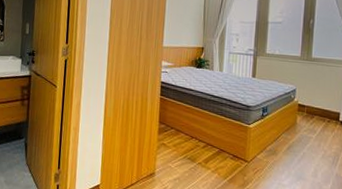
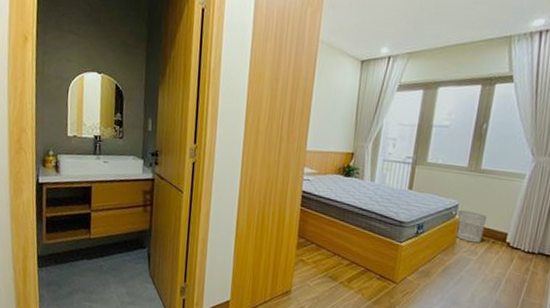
waste bin: none [295,94,321,123] -> present [455,210,487,243]

